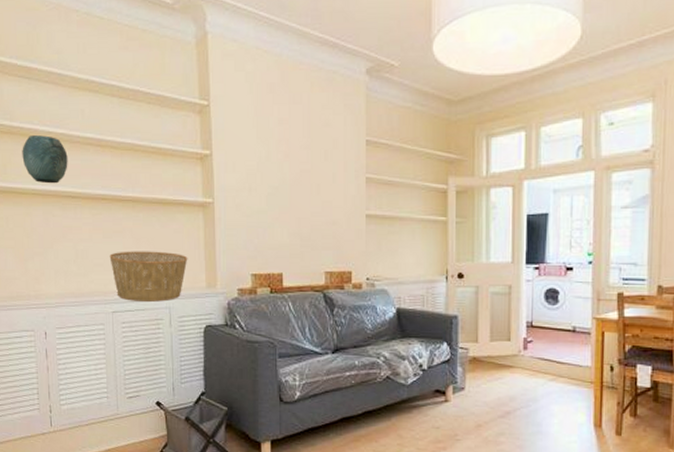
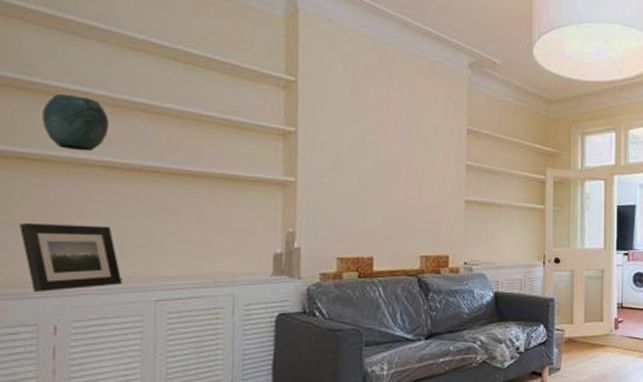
picture frame: none [16,246,88,305] -> present [20,222,123,293]
basket: present [109,251,188,303] -> none [157,230,261,289]
candle: none [197,247,222,295] -> present [271,229,302,280]

